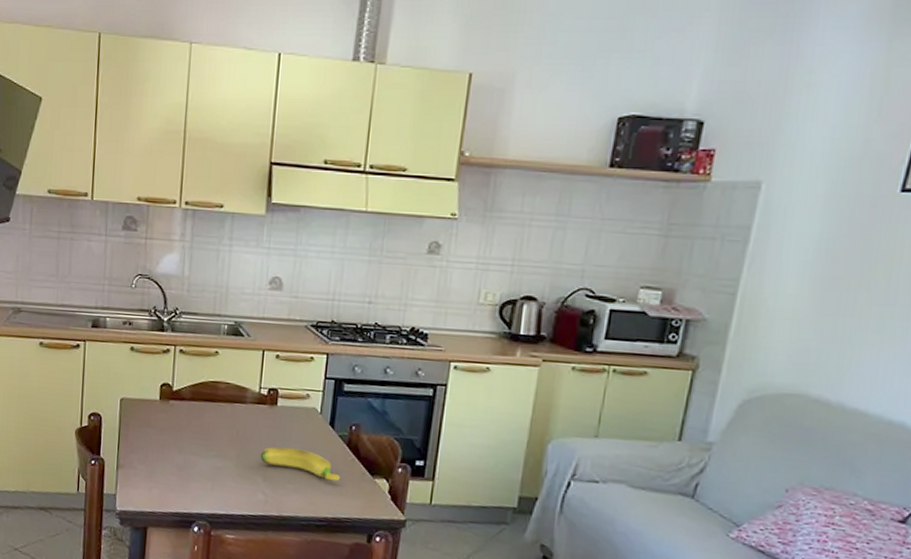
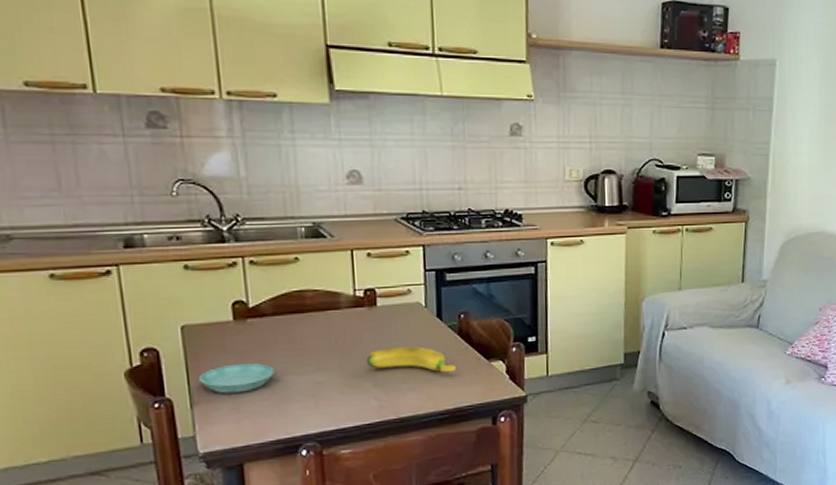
saucer: none [126,438,184,465] -> present [198,363,275,394]

